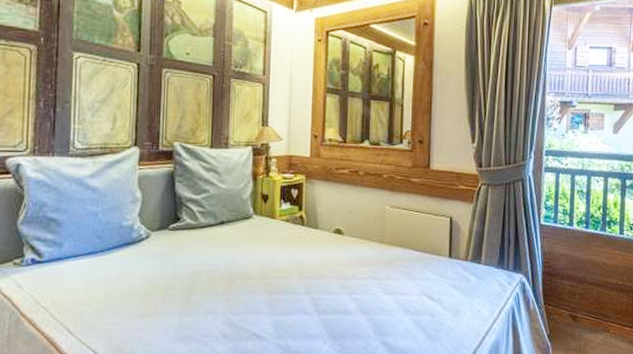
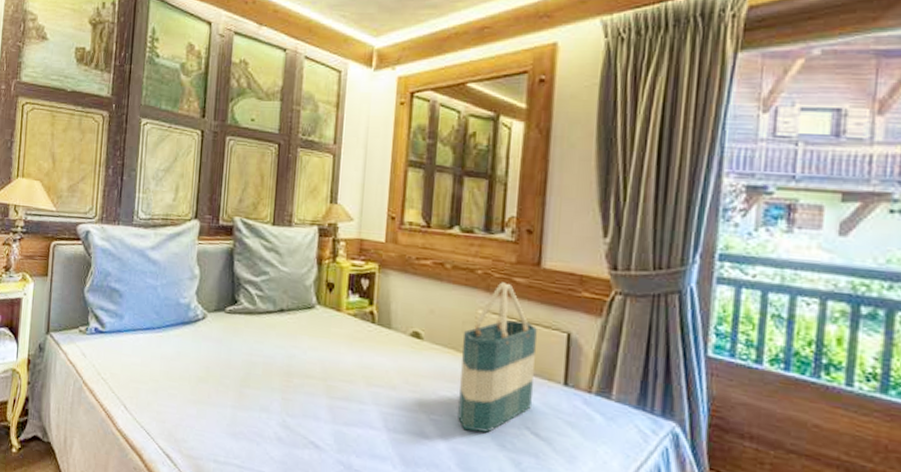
tote bag: none [373,183,429,303] -> present [458,282,537,433]

